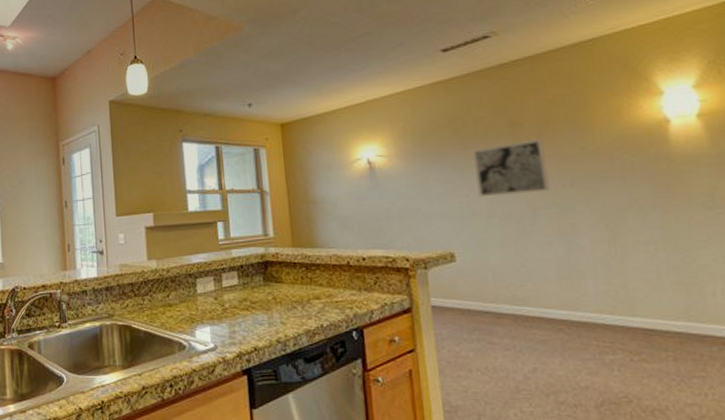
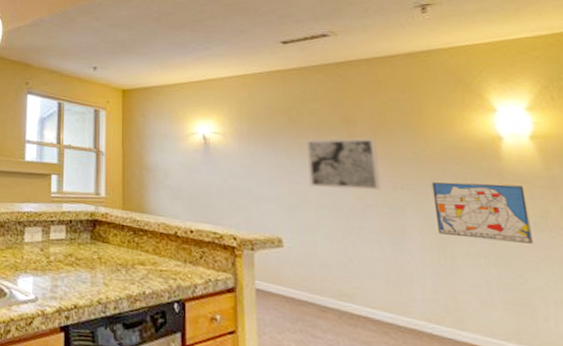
wall art: none [600,166,701,227] -> present [431,182,533,244]

